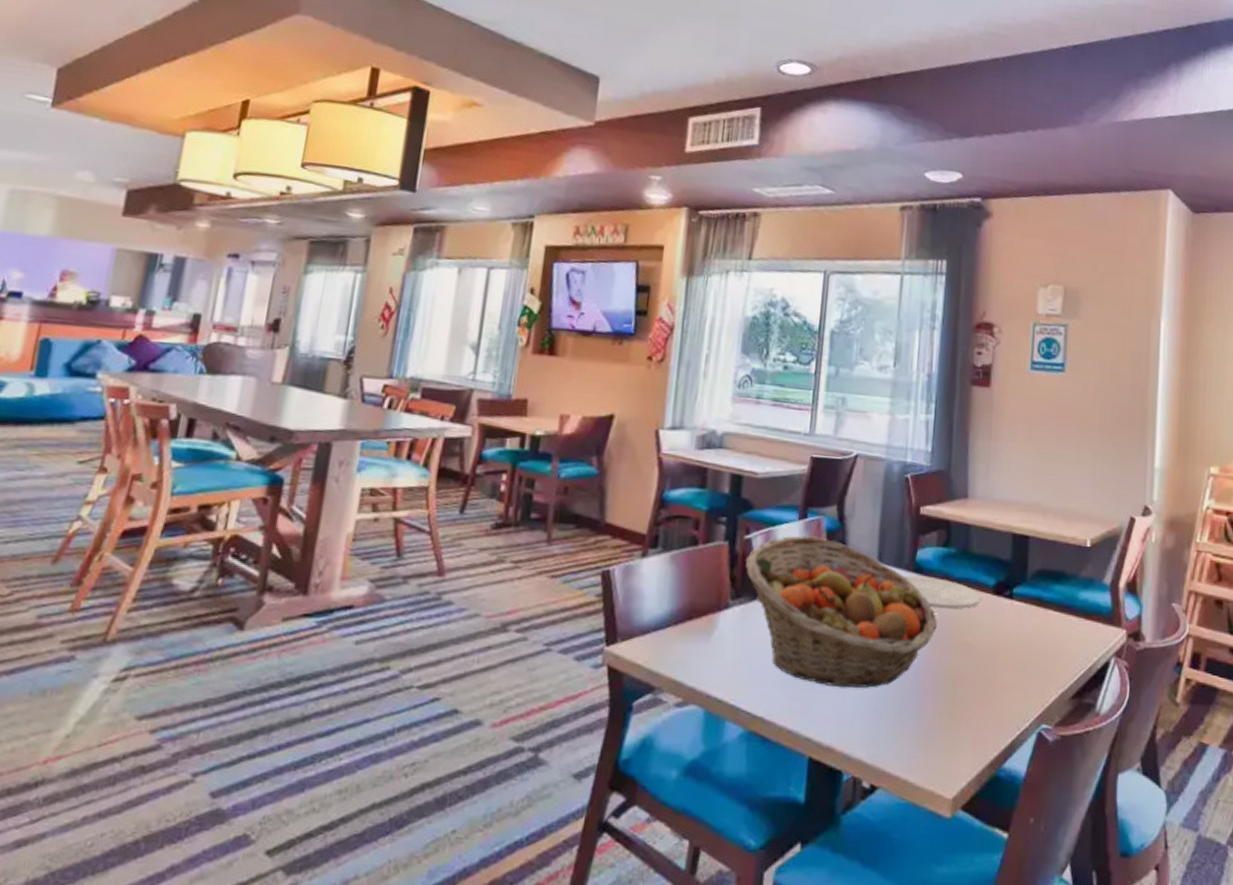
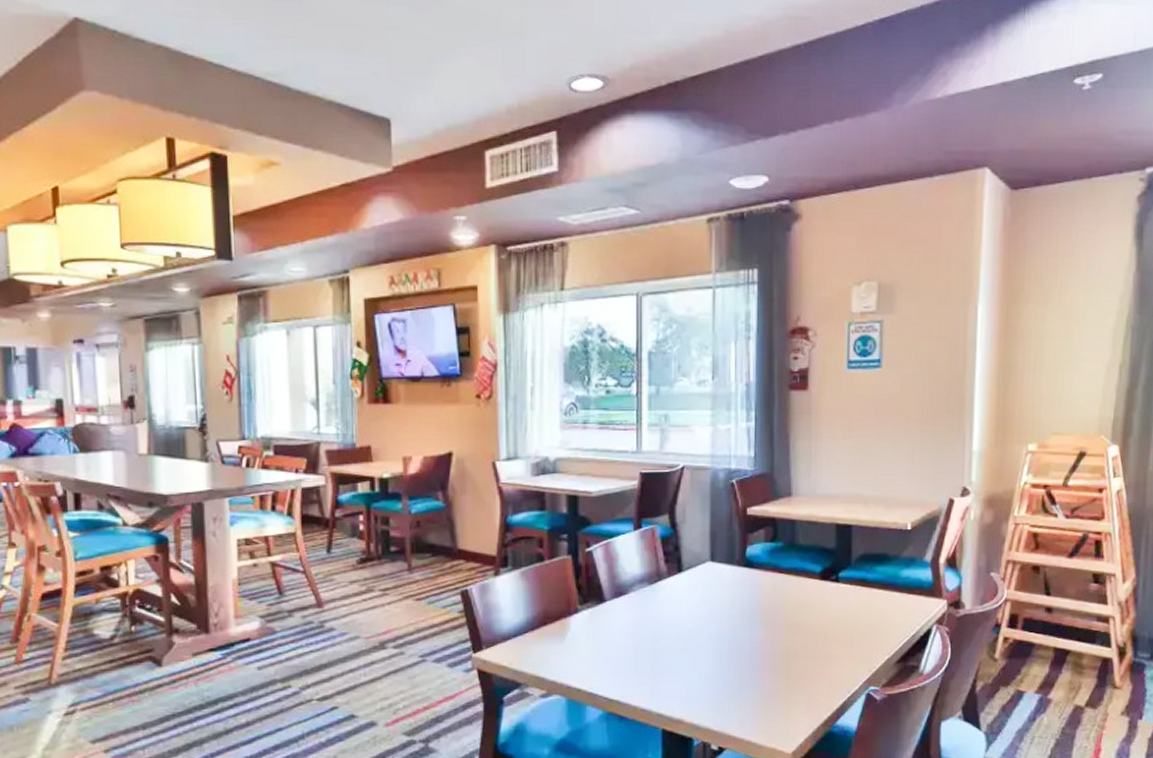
fruit basket: present [745,535,937,688] -> none [588,544,769,671]
plate: present [904,575,982,609] -> none [736,570,810,595]

